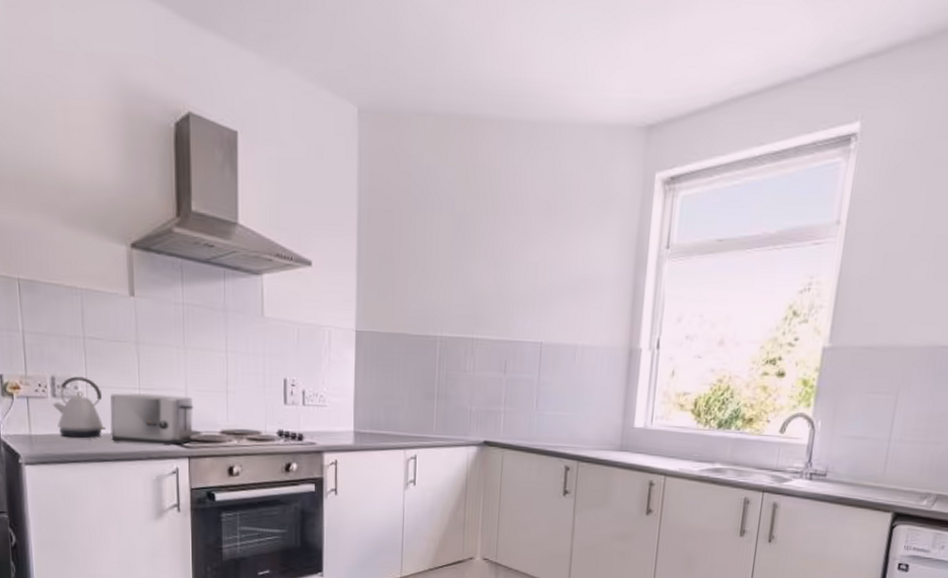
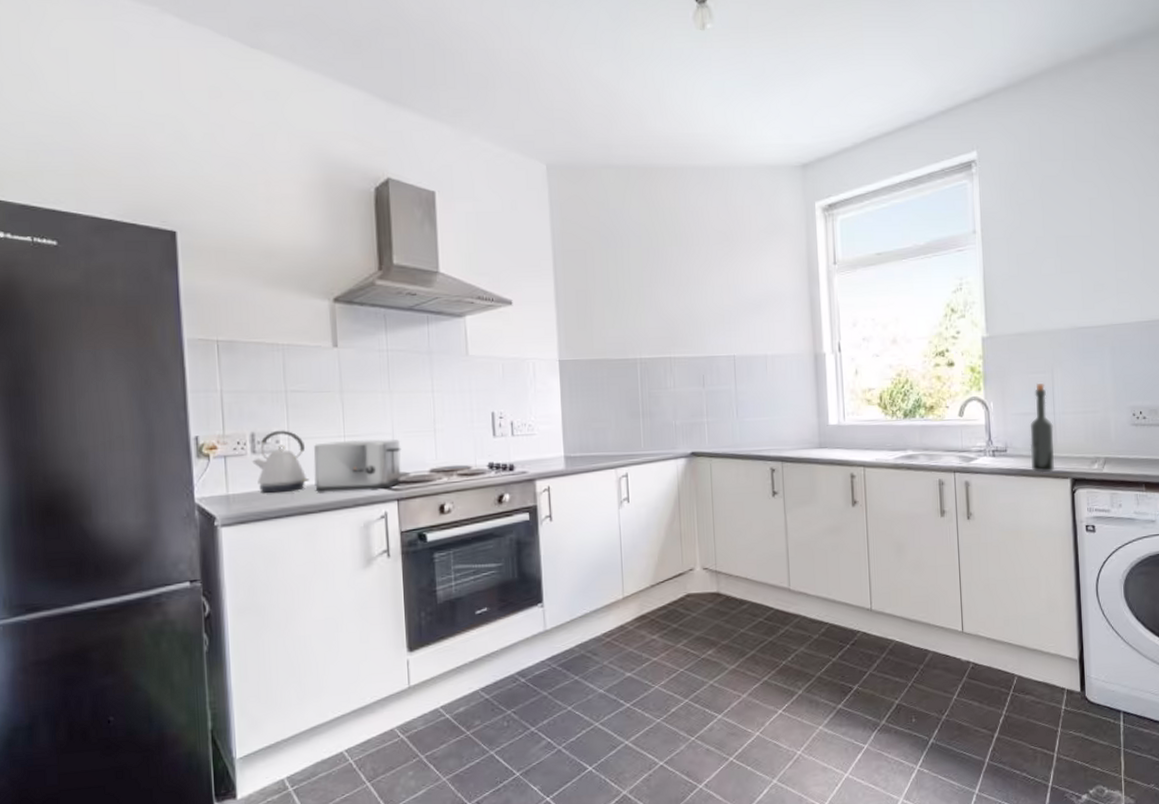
wine bottle: none [851,406,885,503] -> present [1030,383,1054,473]

